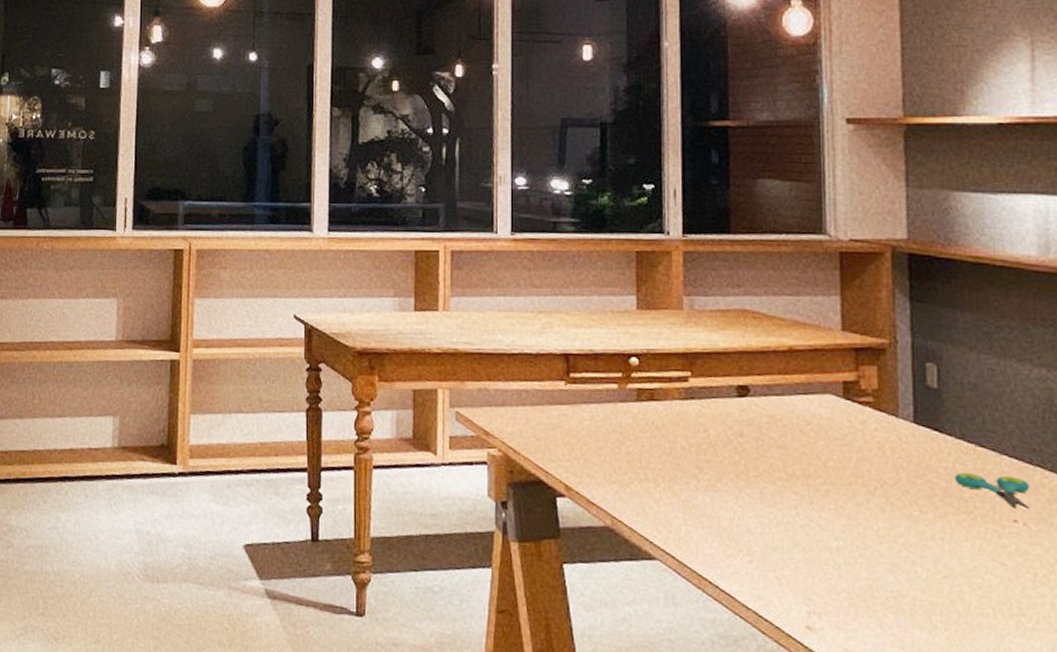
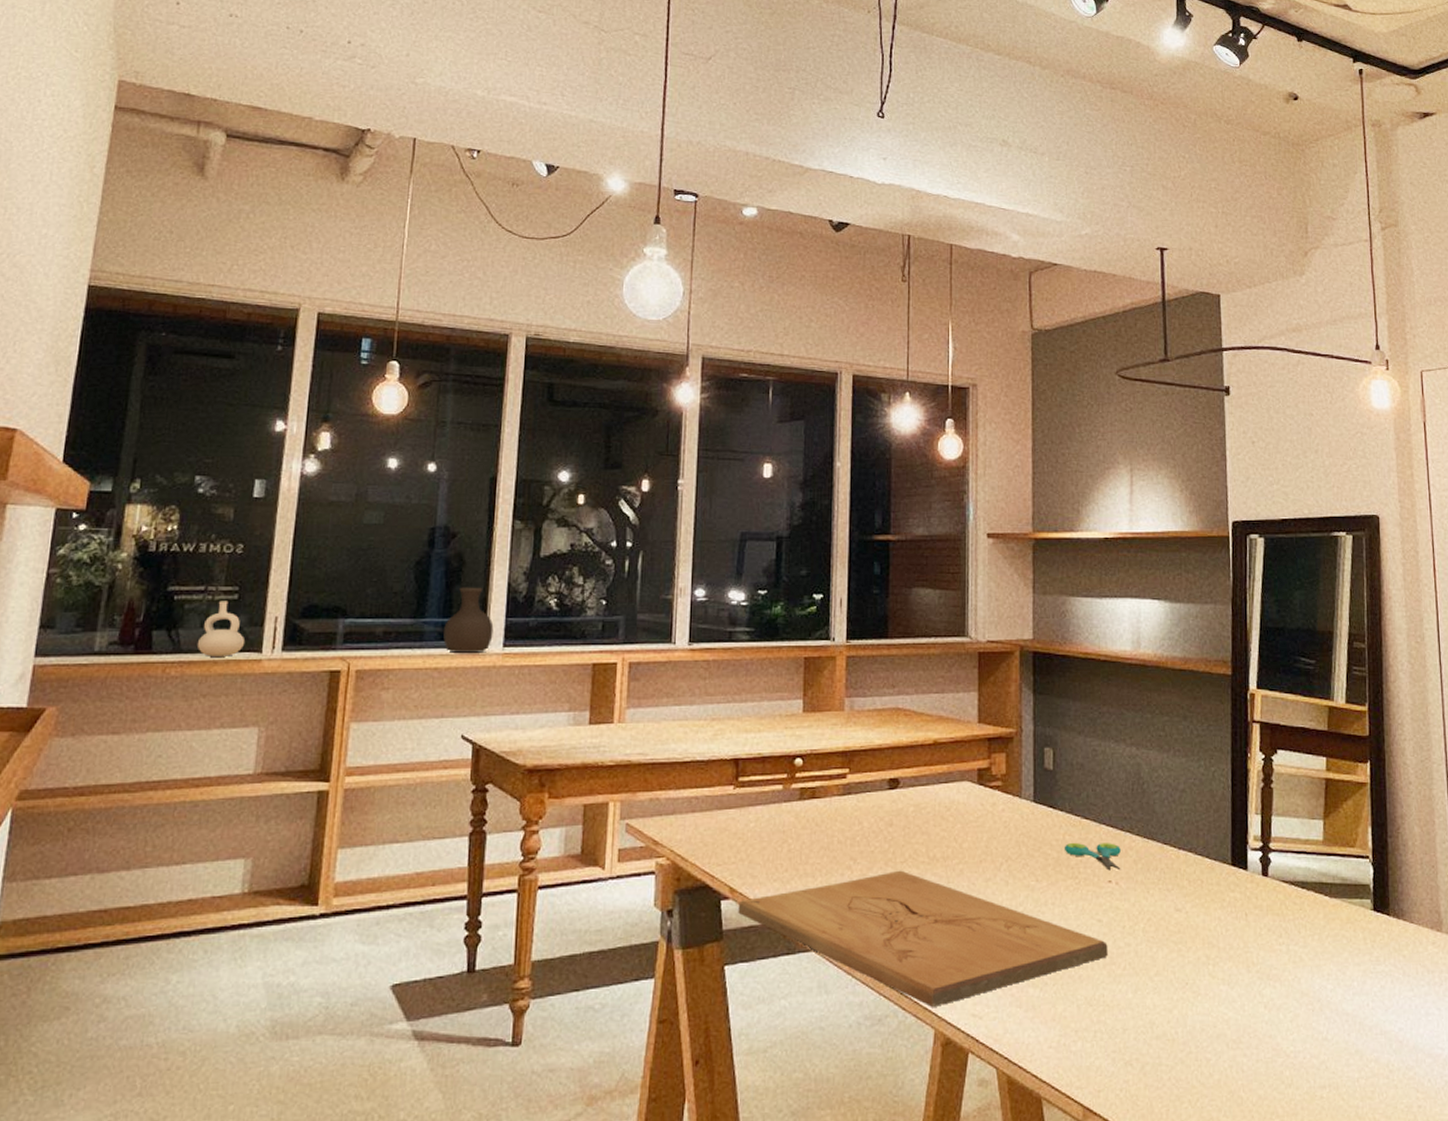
ceramic jug: none [62,182,102,233] -> present [197,601,245,656]
vase: none [273,173,318,237] -> present [443,587,494,653]
cutting board: none [575,484,1015,635] -> present [738,870,1108,1007]

